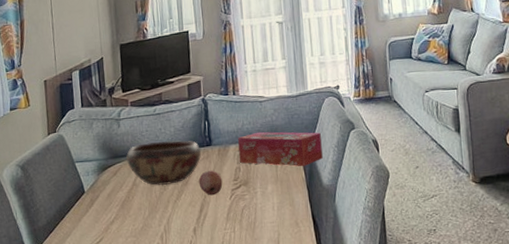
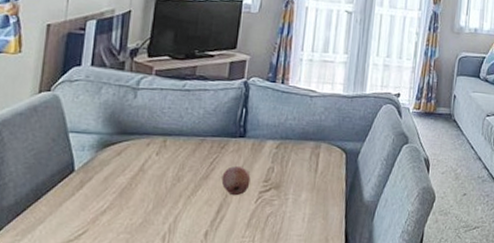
decorative bowl: present [126,140,202,186] -> none [137,122,232,177]
tissue box: present [238,131,323,167] -> none [275,130,371,177]

